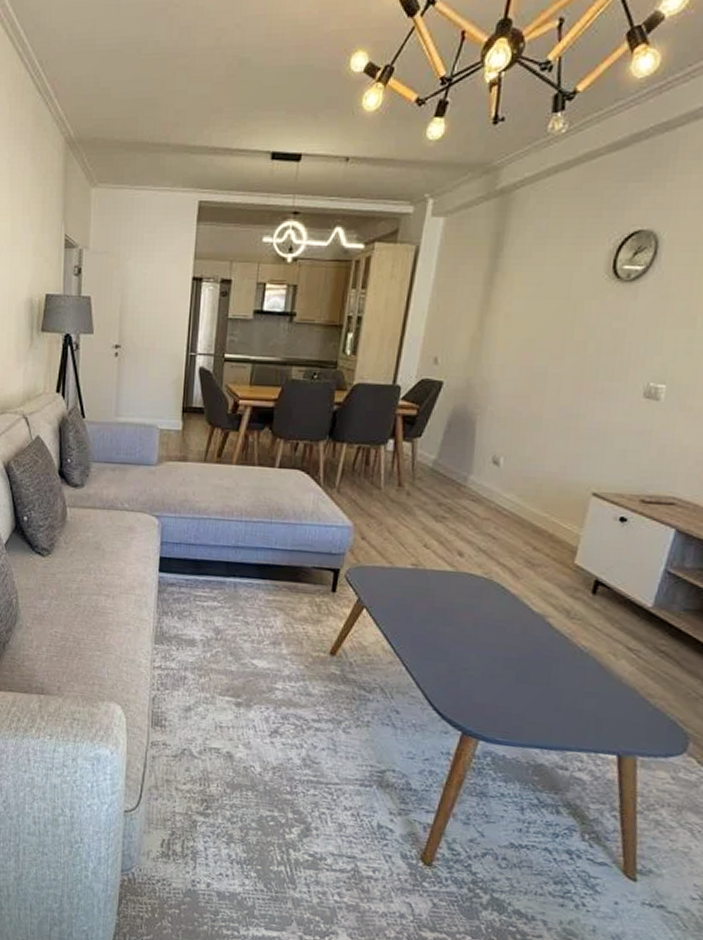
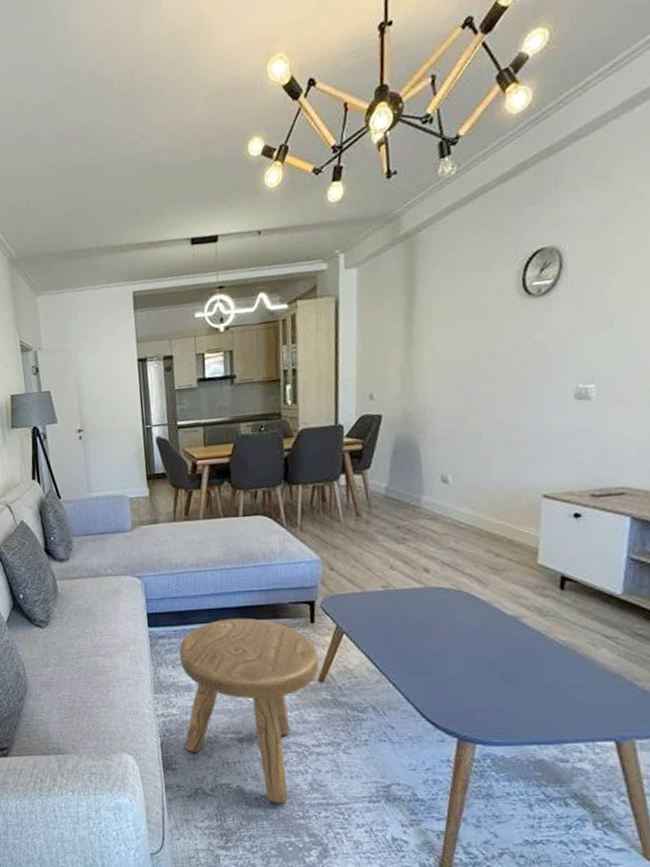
stool: none [178,575,334,776] -> present [179,618,319,803]

